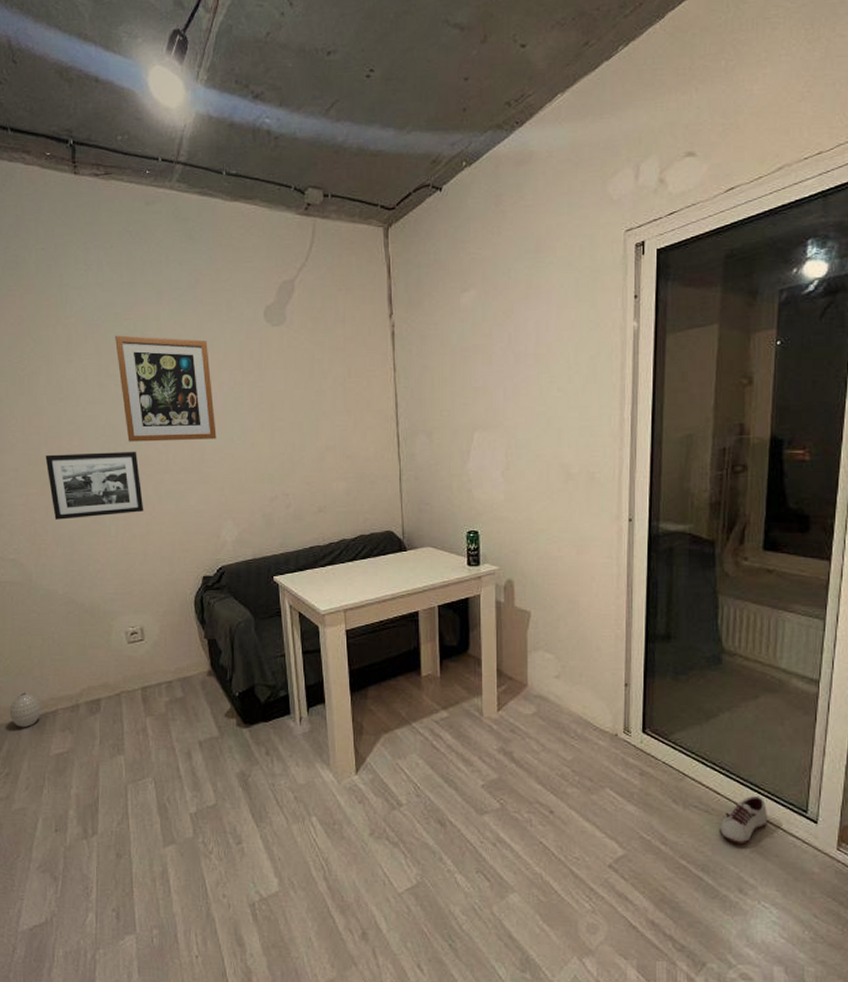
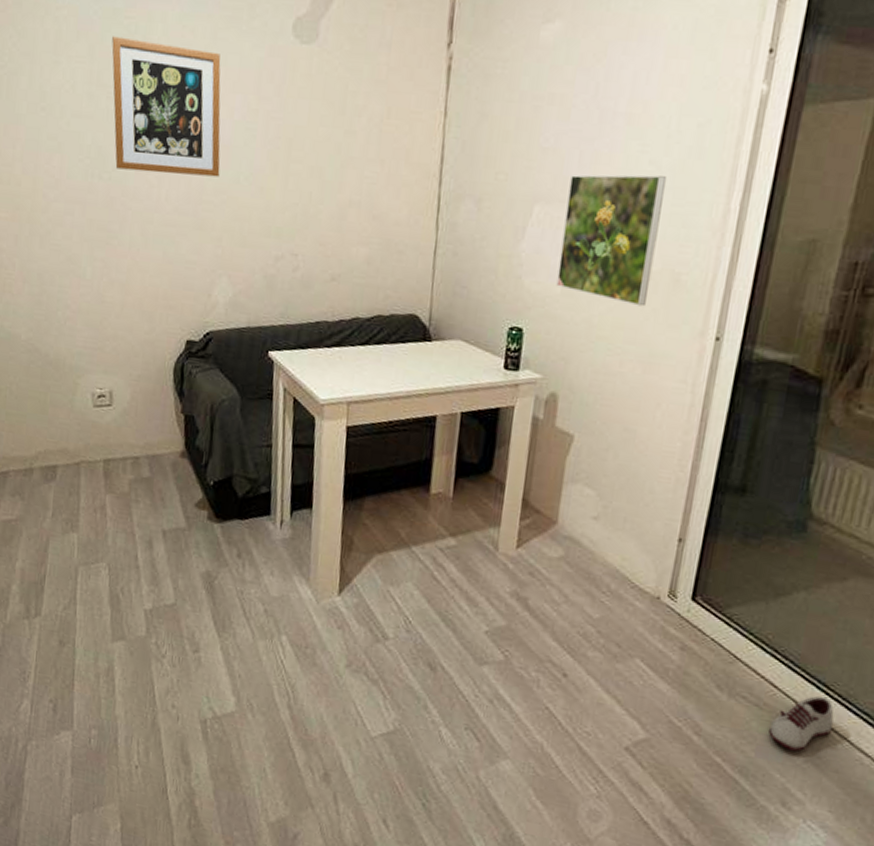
picture frame: present [45,451,144,520] -> none [19,173,127,255]
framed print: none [499,399,573,502] -> present [556,174,667,307]

